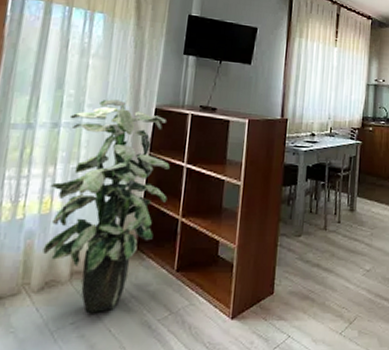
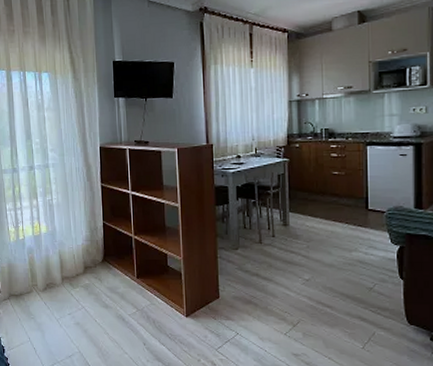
indoor plant: present [43,99,170,314] -> none [36,143,121,308]

